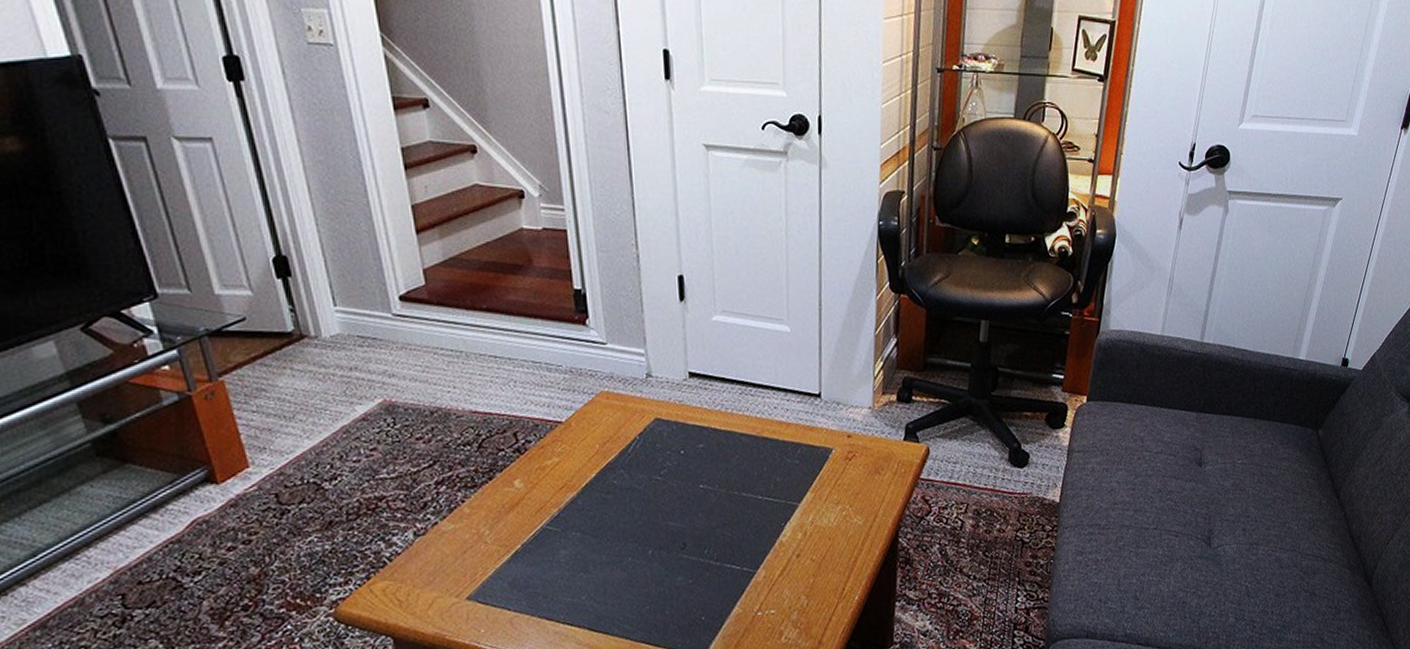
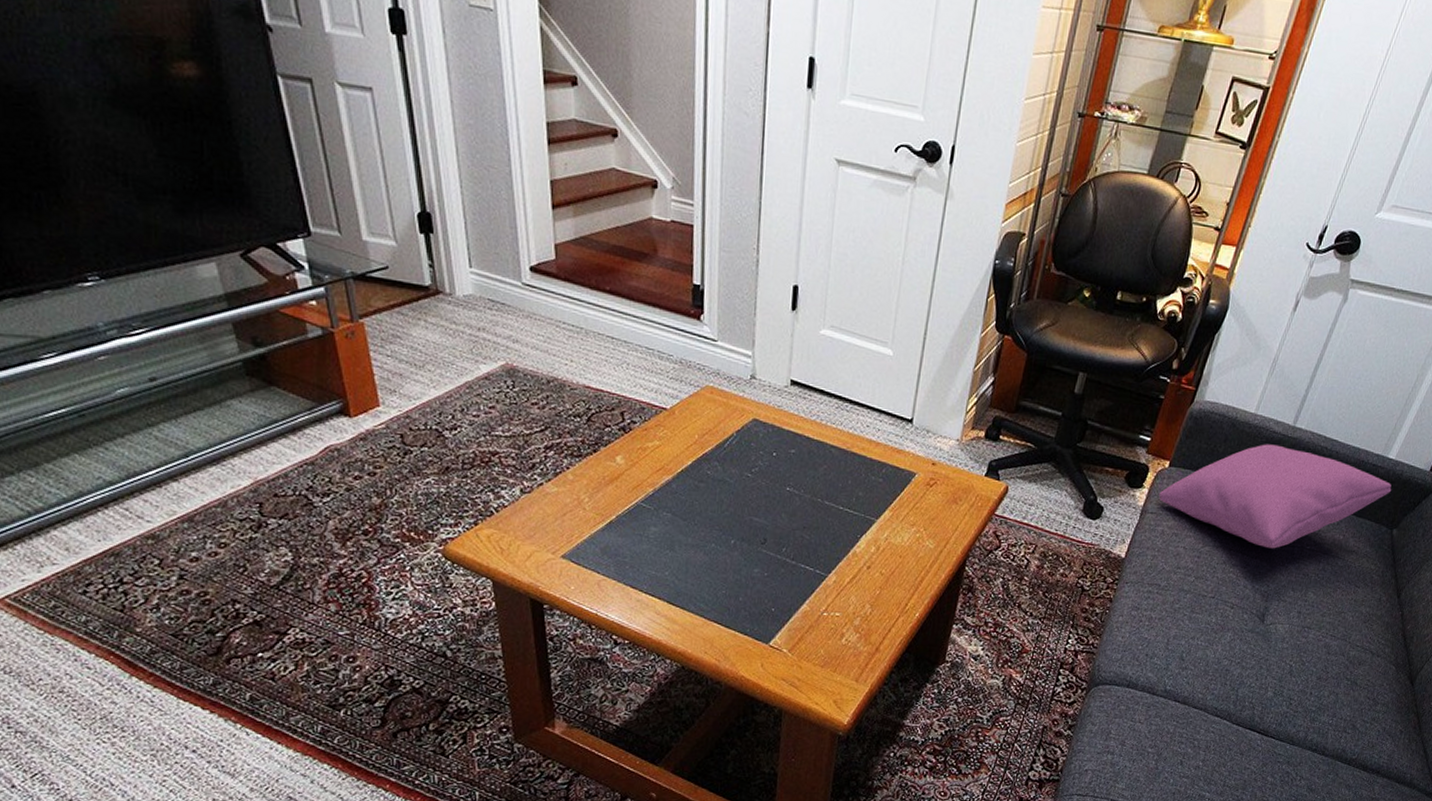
cushion: none [1082,363,1309,469] -> present [1159,444,1392,549]

